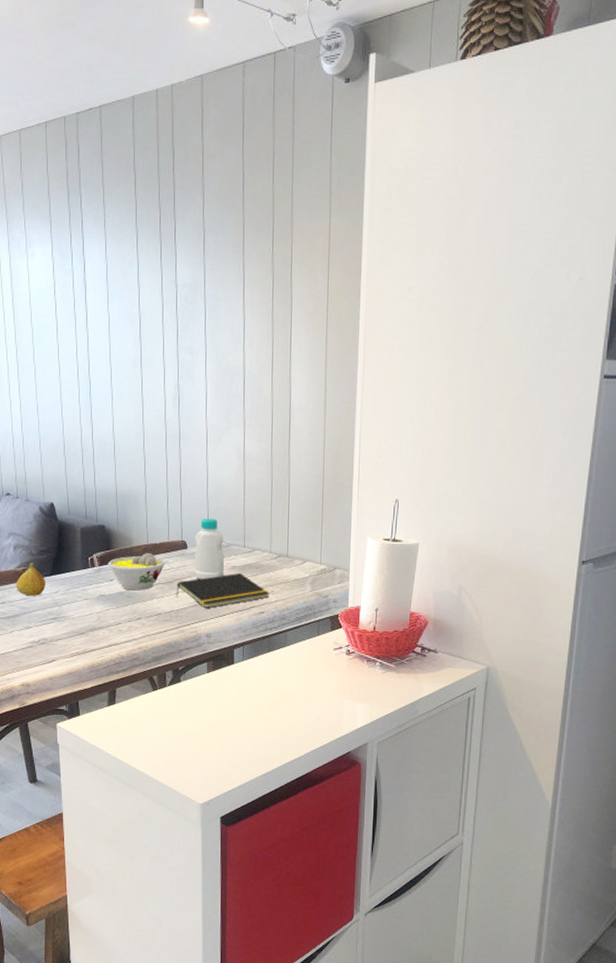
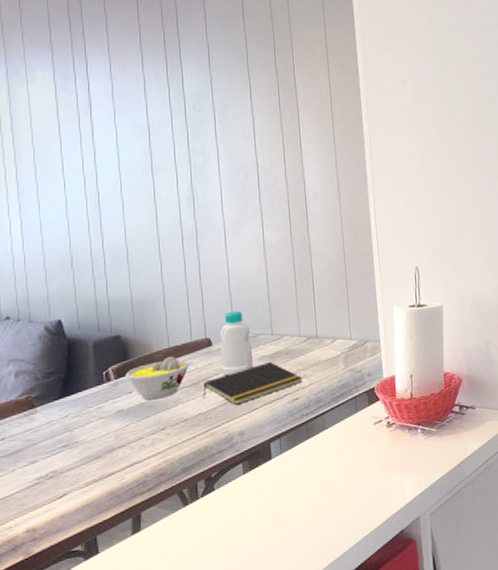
fruit: present [16,563,45,596] -> none [18,388,54,426]

